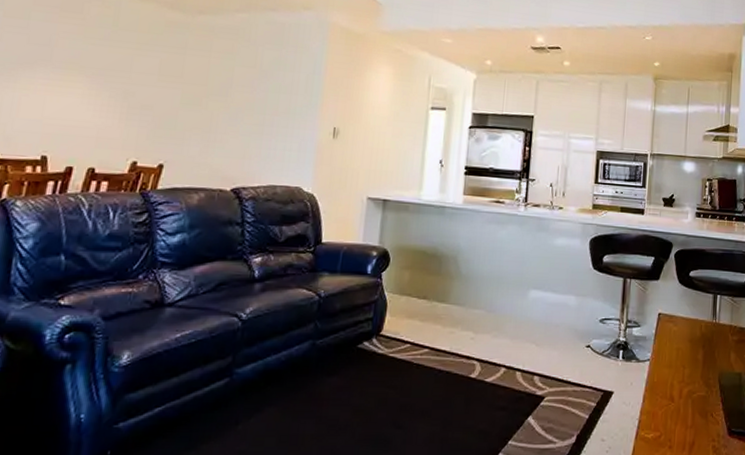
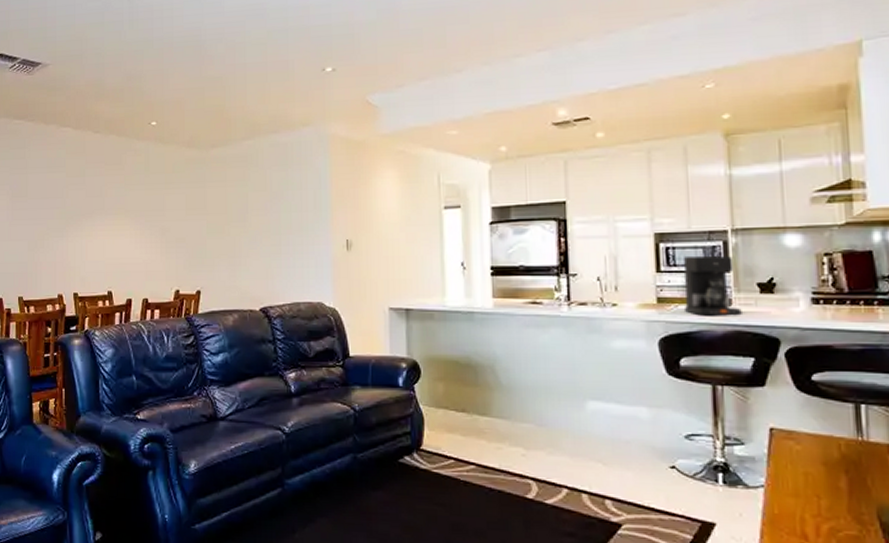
coffee maker: none [612,171,650,223] -> present [683,255,742,316]

